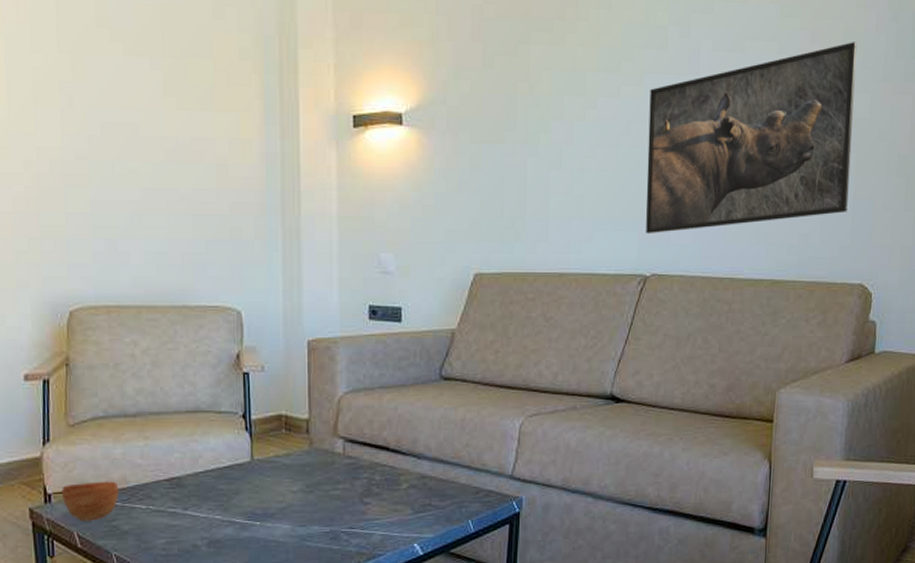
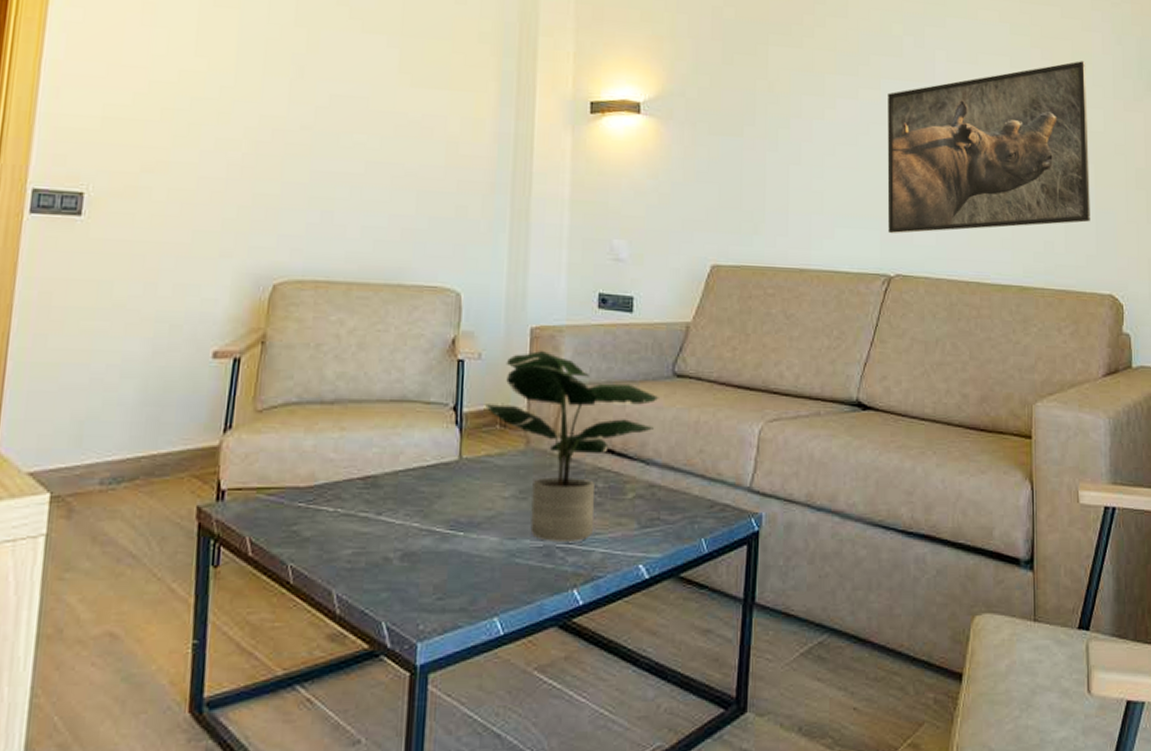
cup: present [62,481,119,521] -> none [237,477,305,524]
potted plant: none [271,360,428,527] -> present [485,350,659,541]

